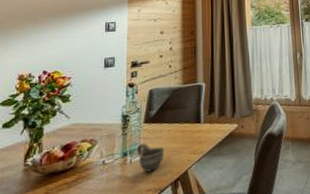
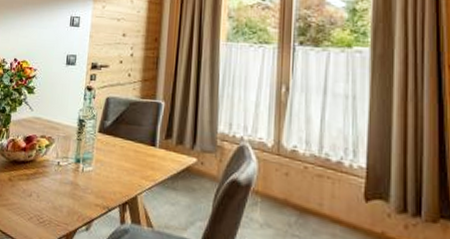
cup: present [137,143,165,173] -> none [89,153,117,187]

